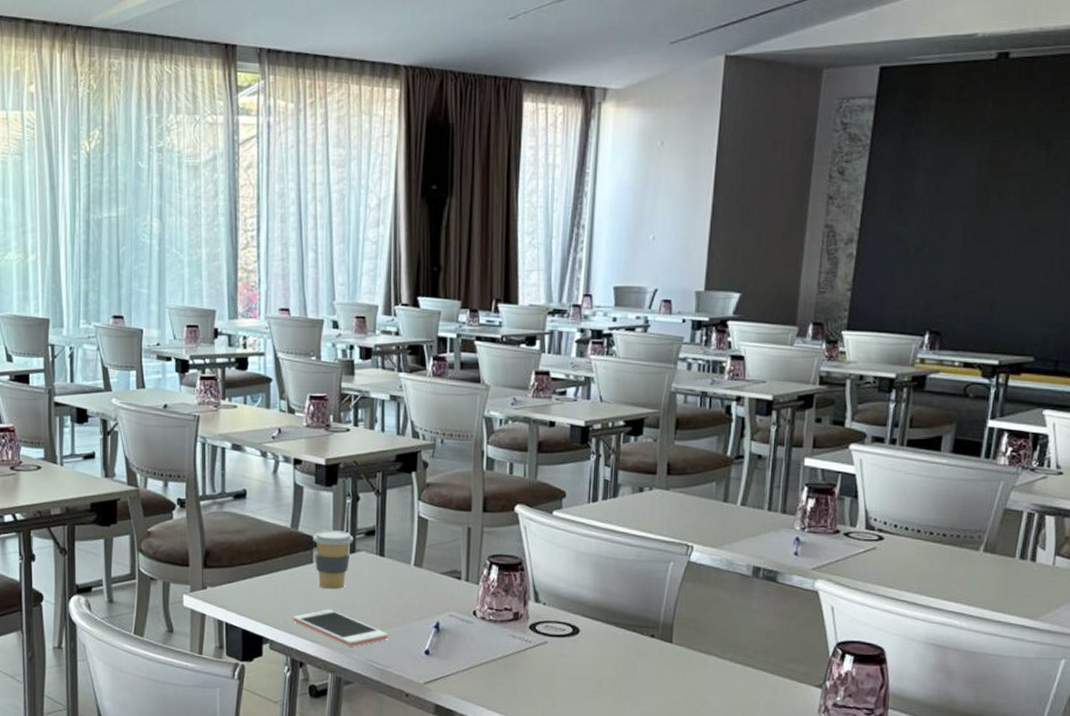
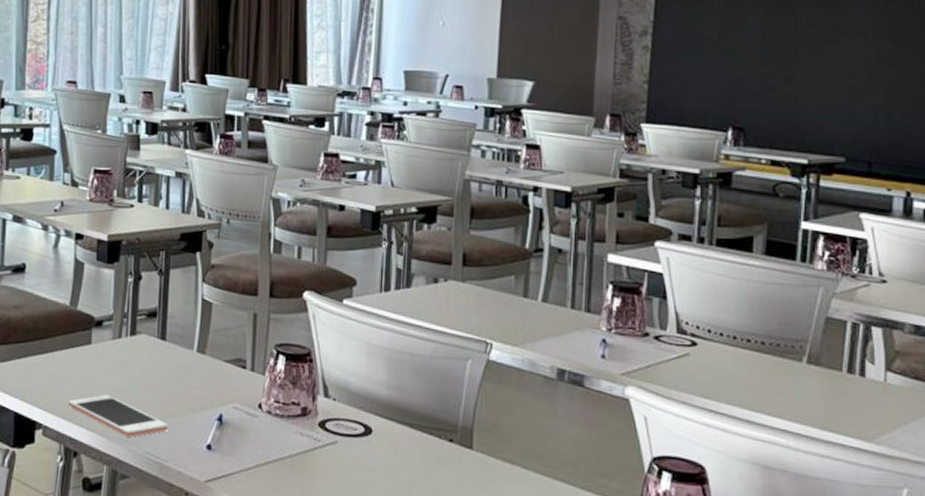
coffee cup: present [313,529,353,590] -> none [92,309,134,374]

